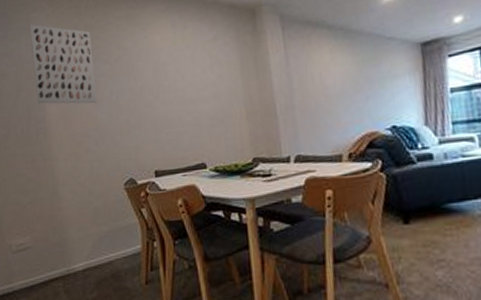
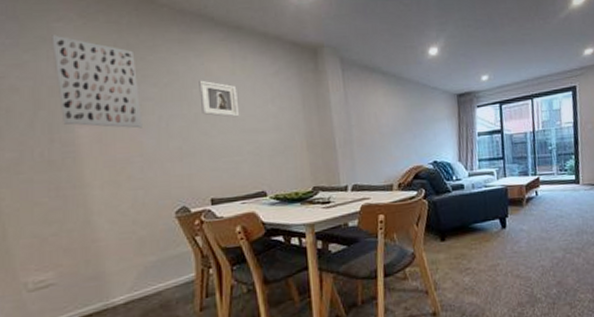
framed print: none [144,53,179,88] -> present [199,80,238,117]

